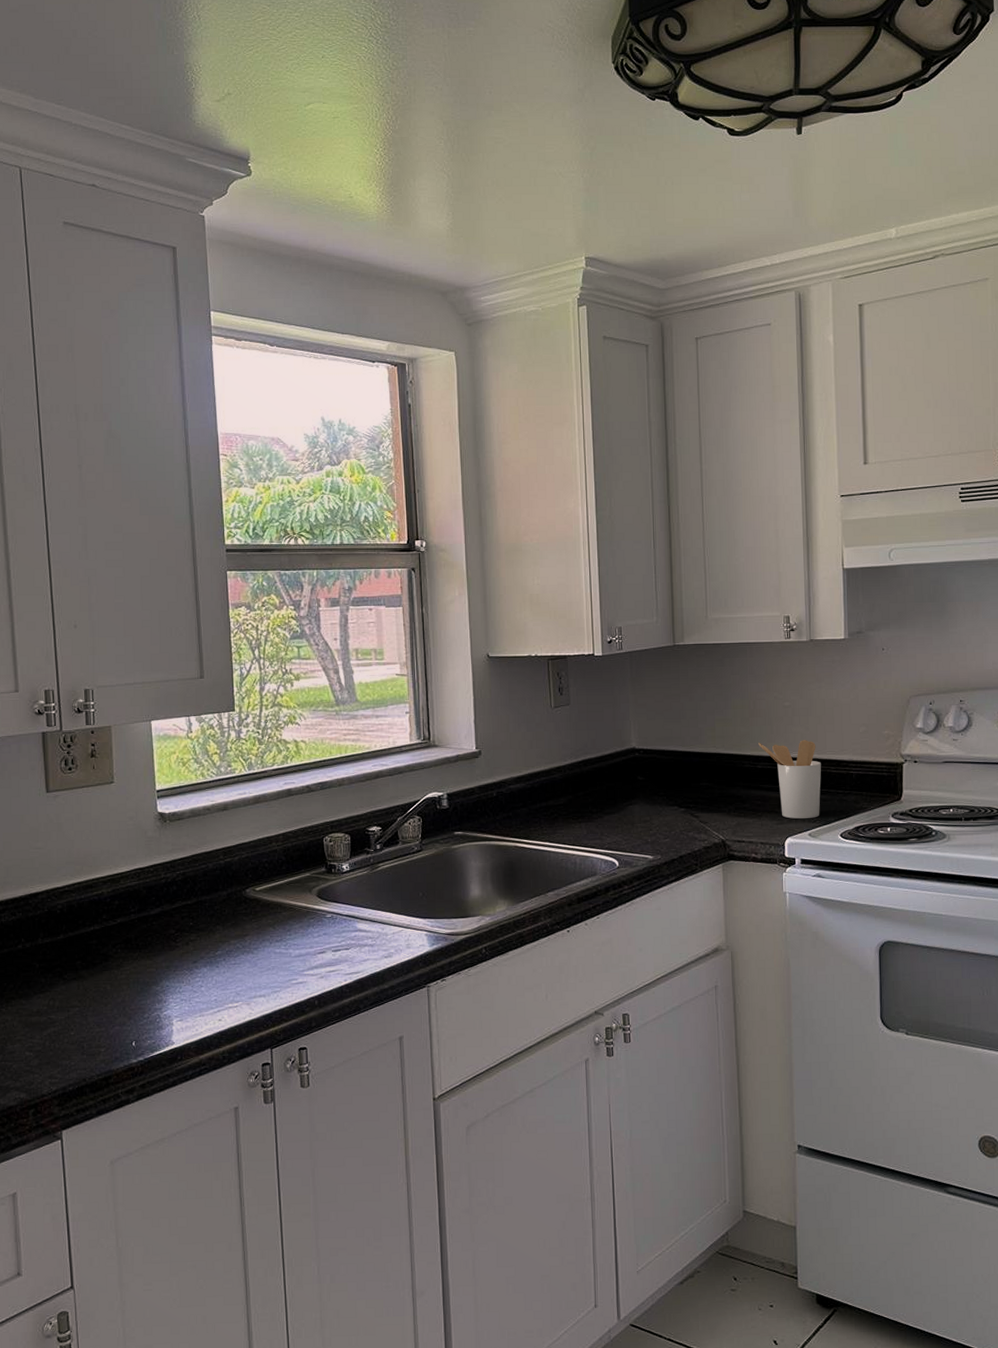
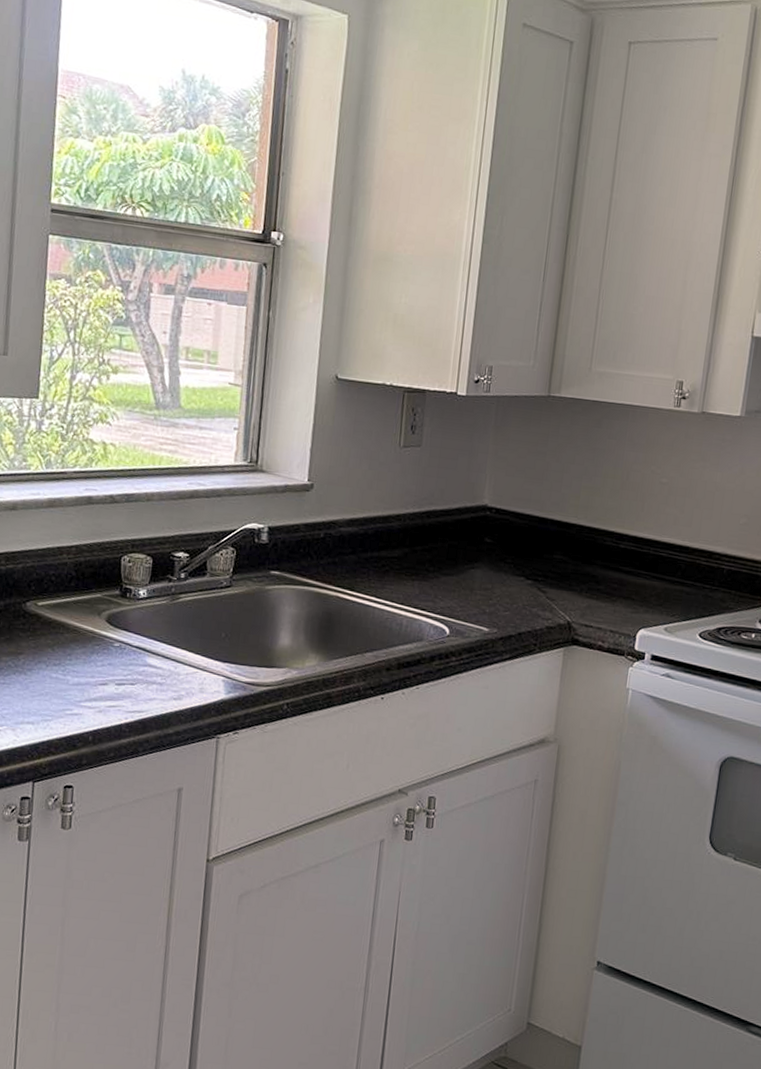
utensil holder: present [758,740,822,819] -> none [625,519,692,612]

